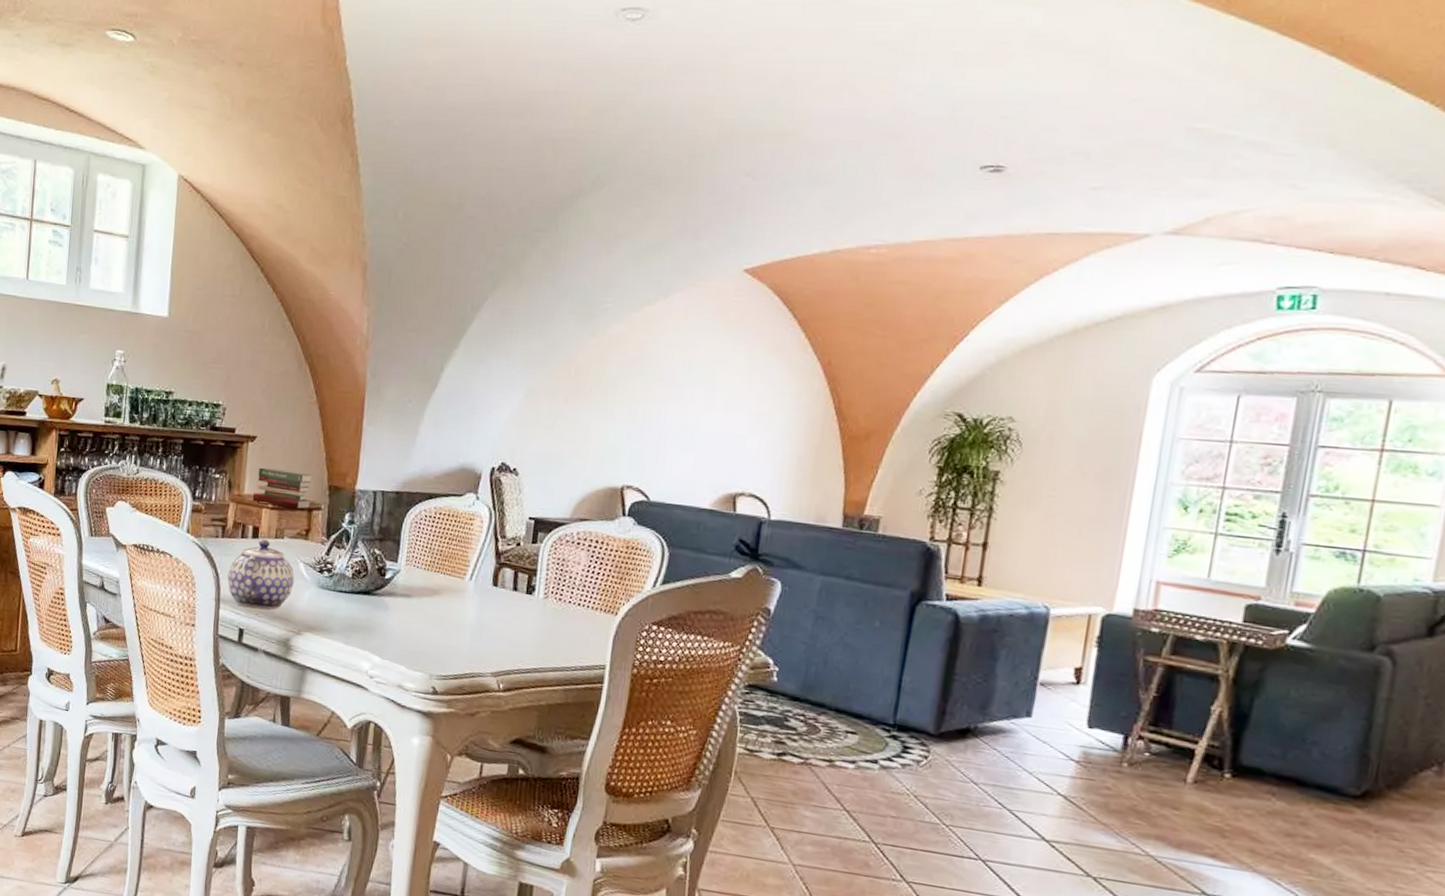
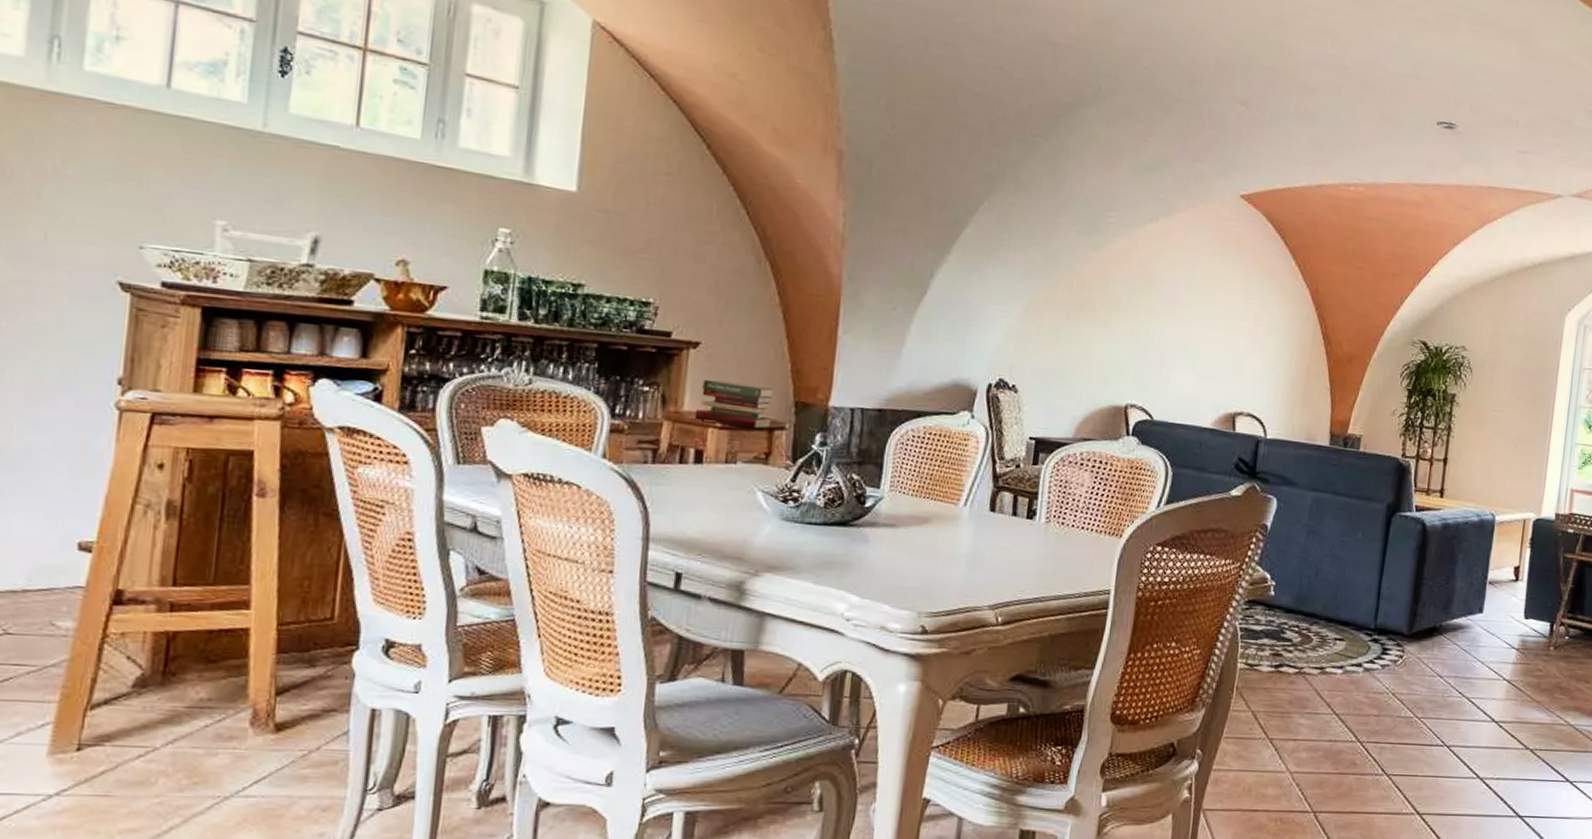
teapot: present [226,539,295,610] -> none [658,465,751,549]

